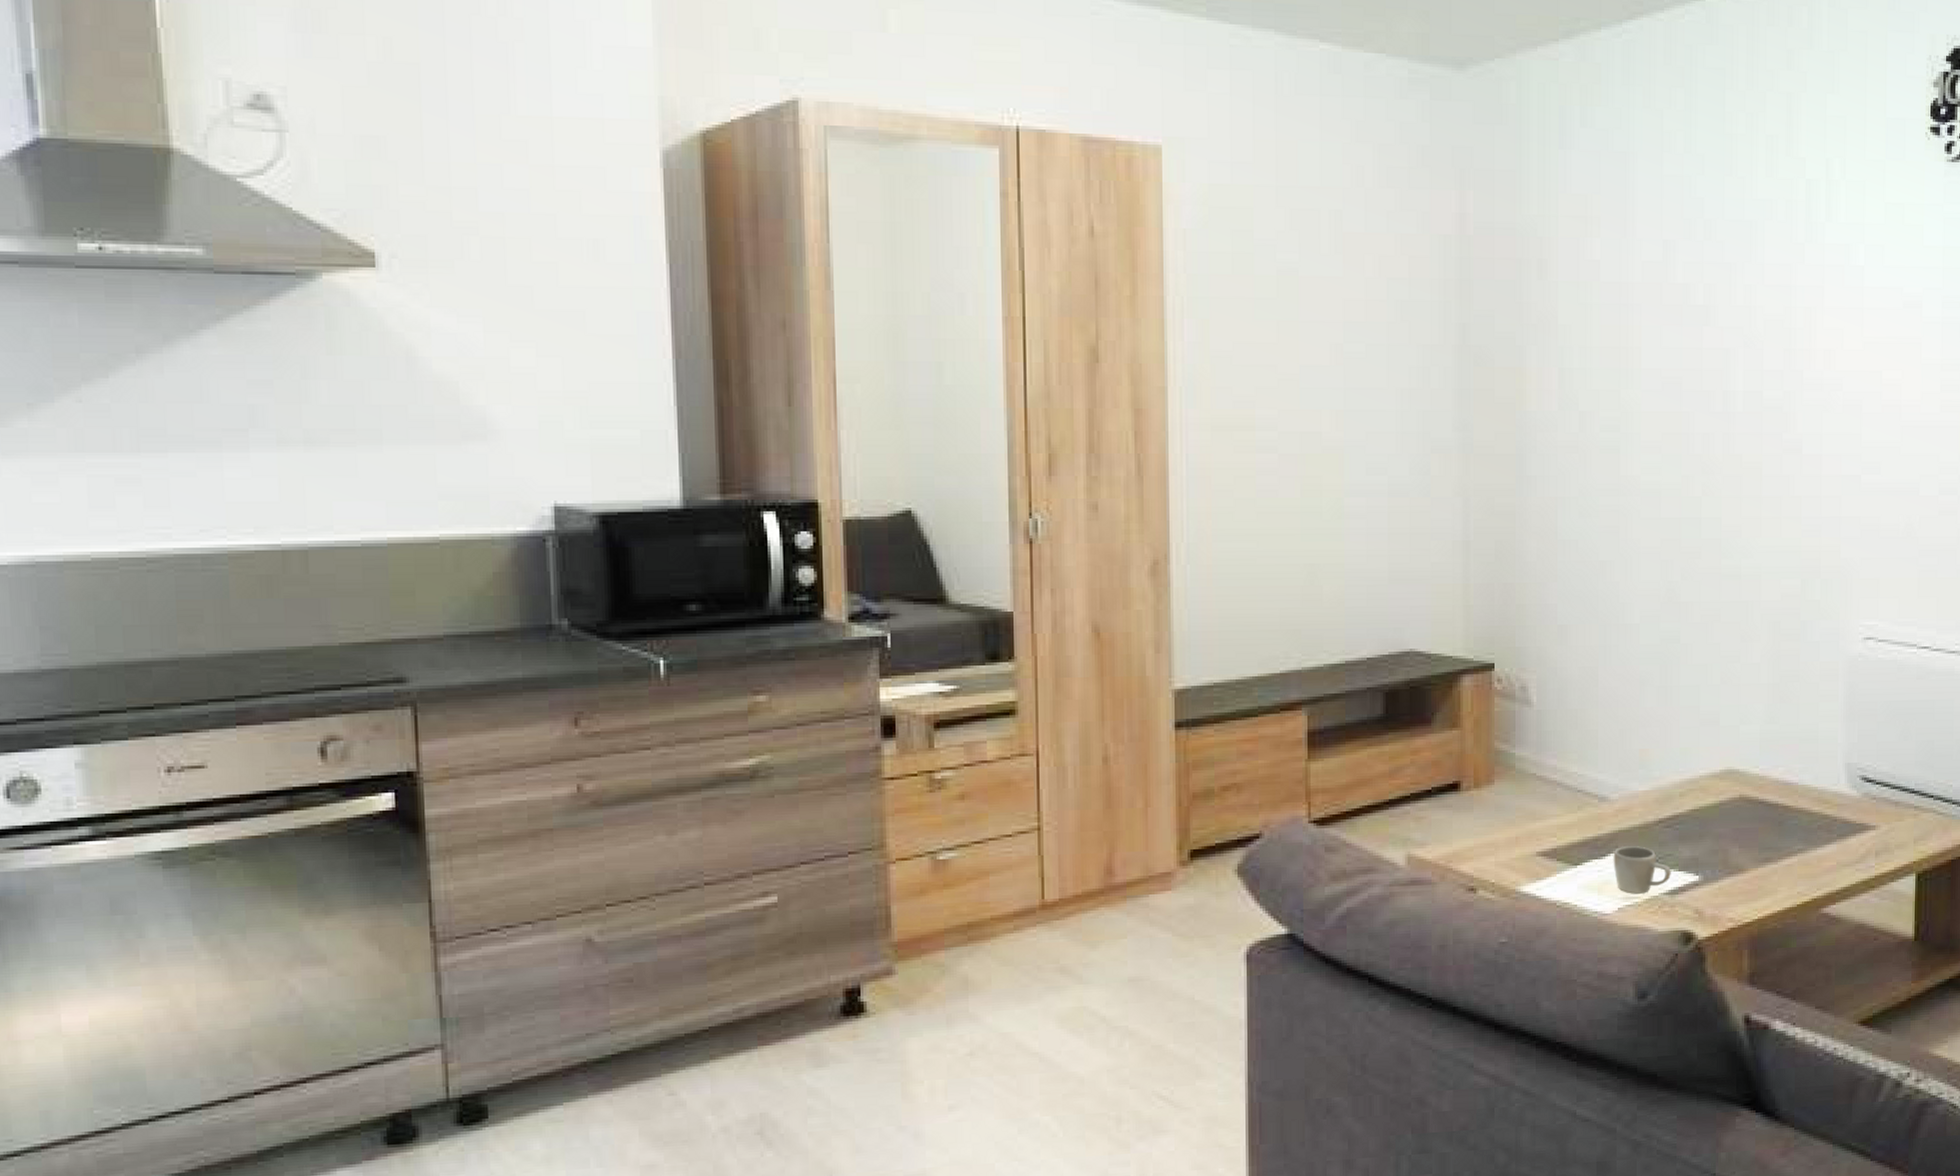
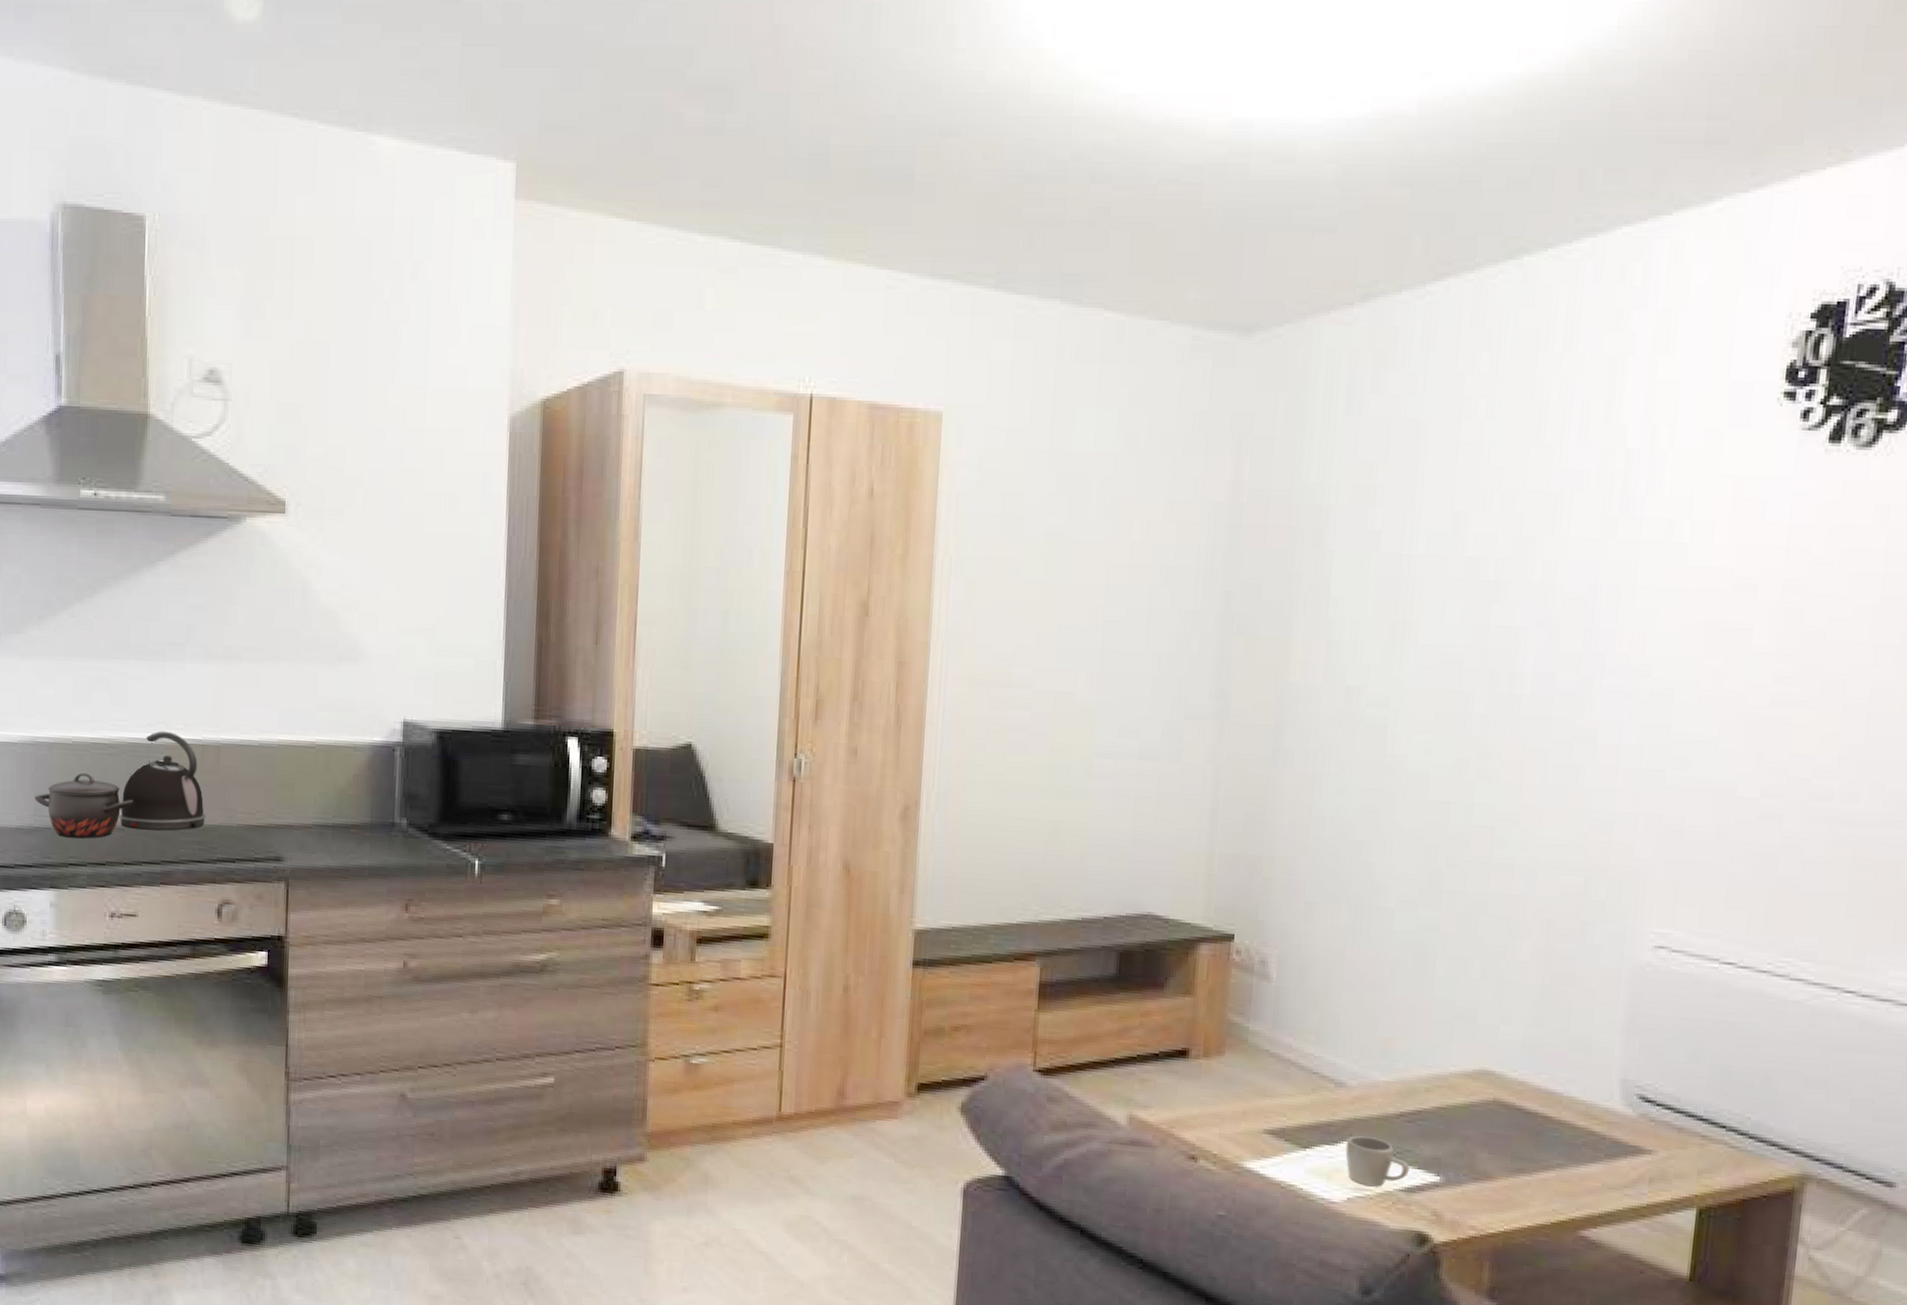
cooking pot: none [39,596,189,679] -> present [34,772,134,839]
kettle: none [169,537,294,662] -> present [119,731,205,831]

